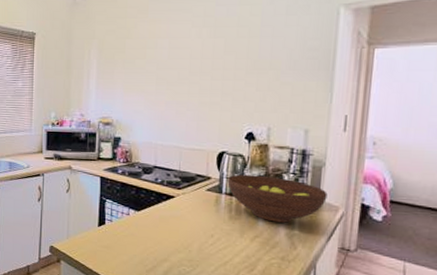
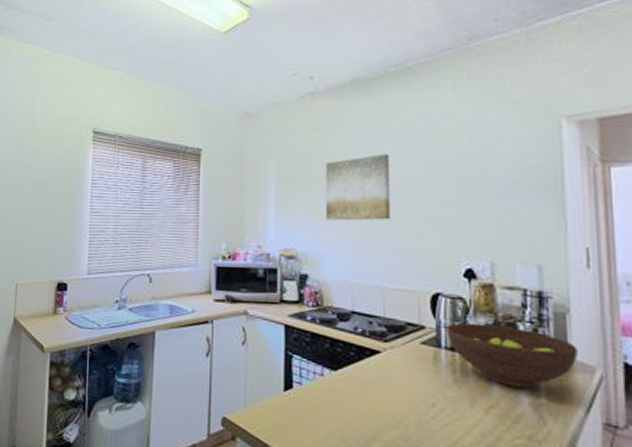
wall art: none [138,37,194,94] -> present [326,154,391,221]

